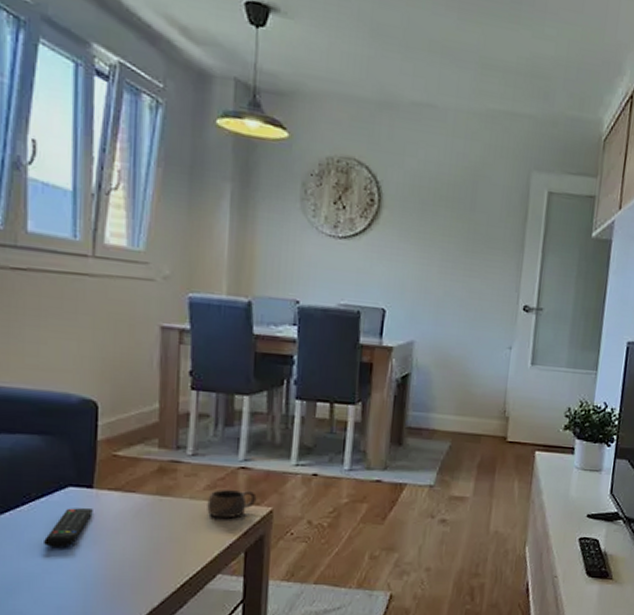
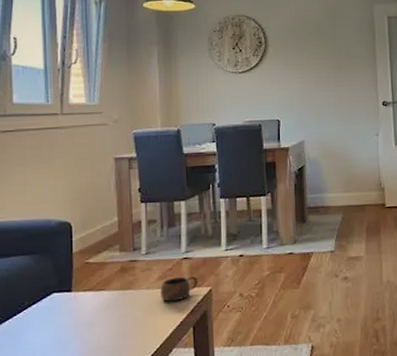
remote control: present [44,508,93,548] -> none [36,309,73,345]

